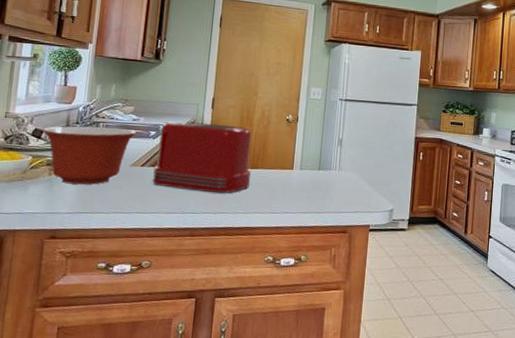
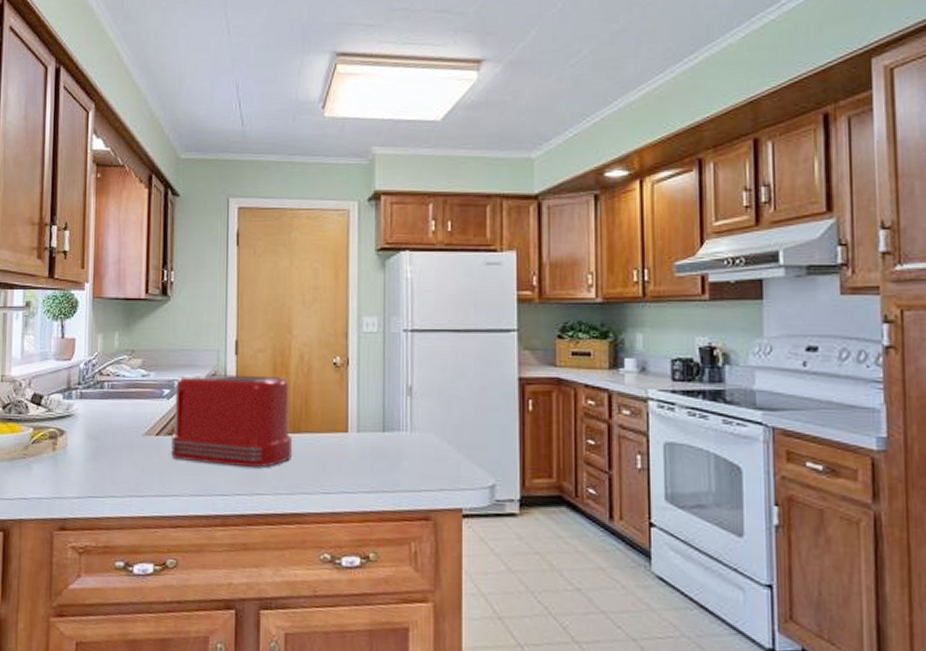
mixing bowl: present [43,126,137,185] -> none [42,386,147,462]

